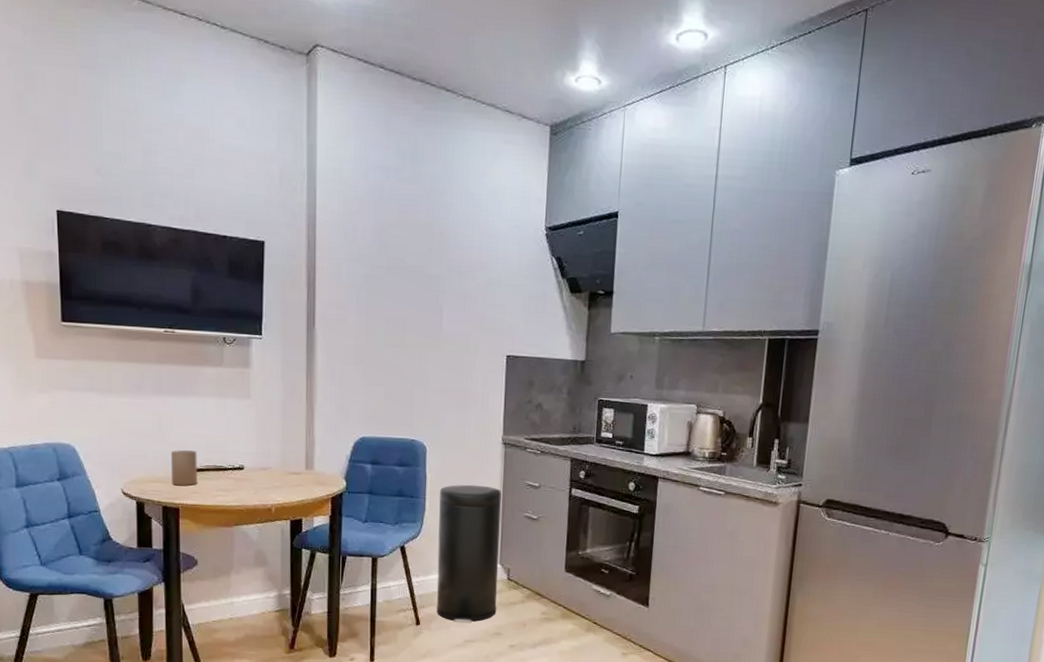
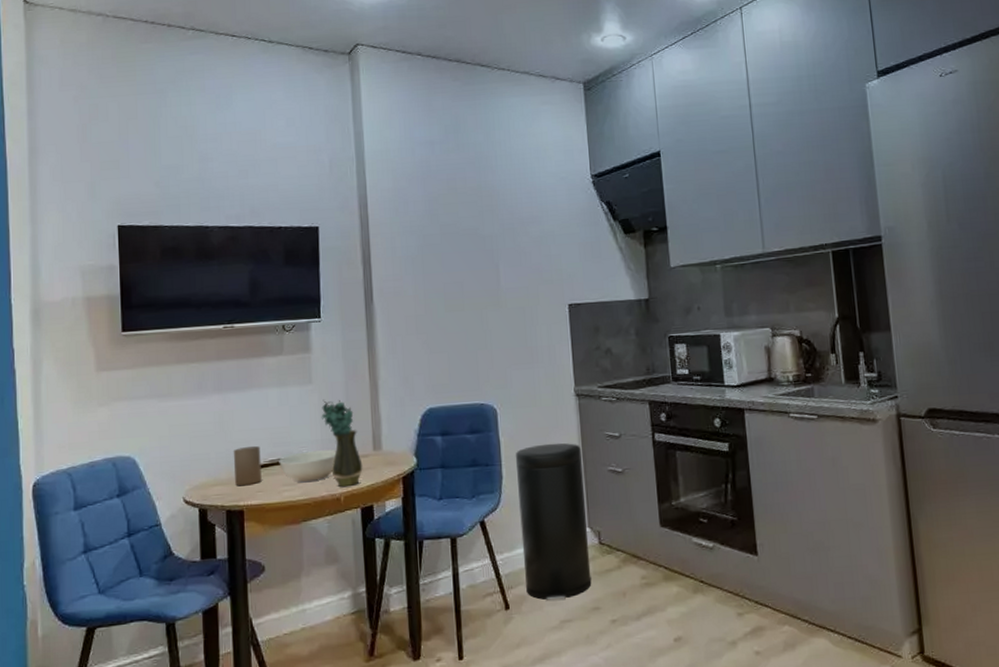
bowl: none [214,462,270,491] -> present [279,449,337,483]
vase: none [257,415,295,500] -> present [321,399,363,487]

